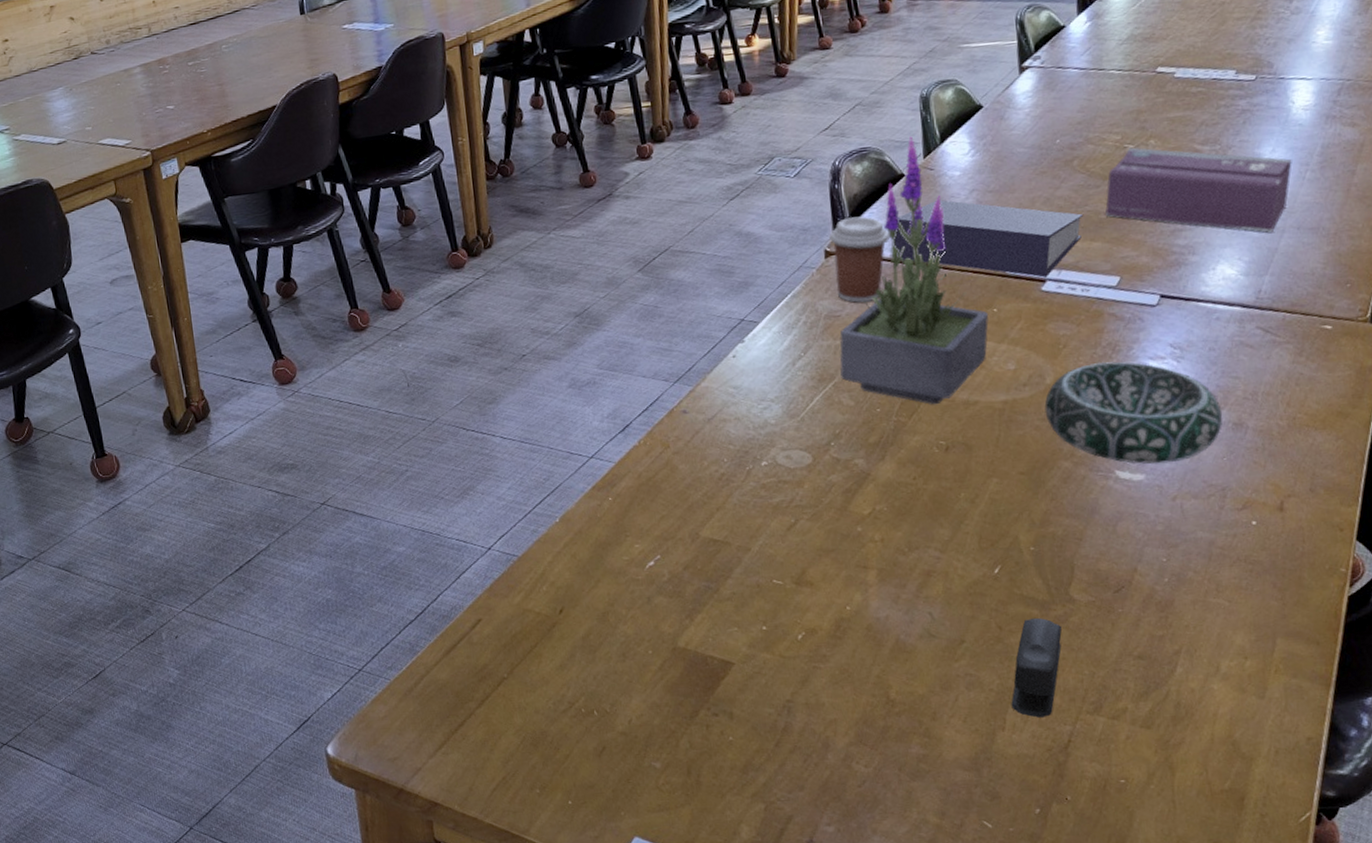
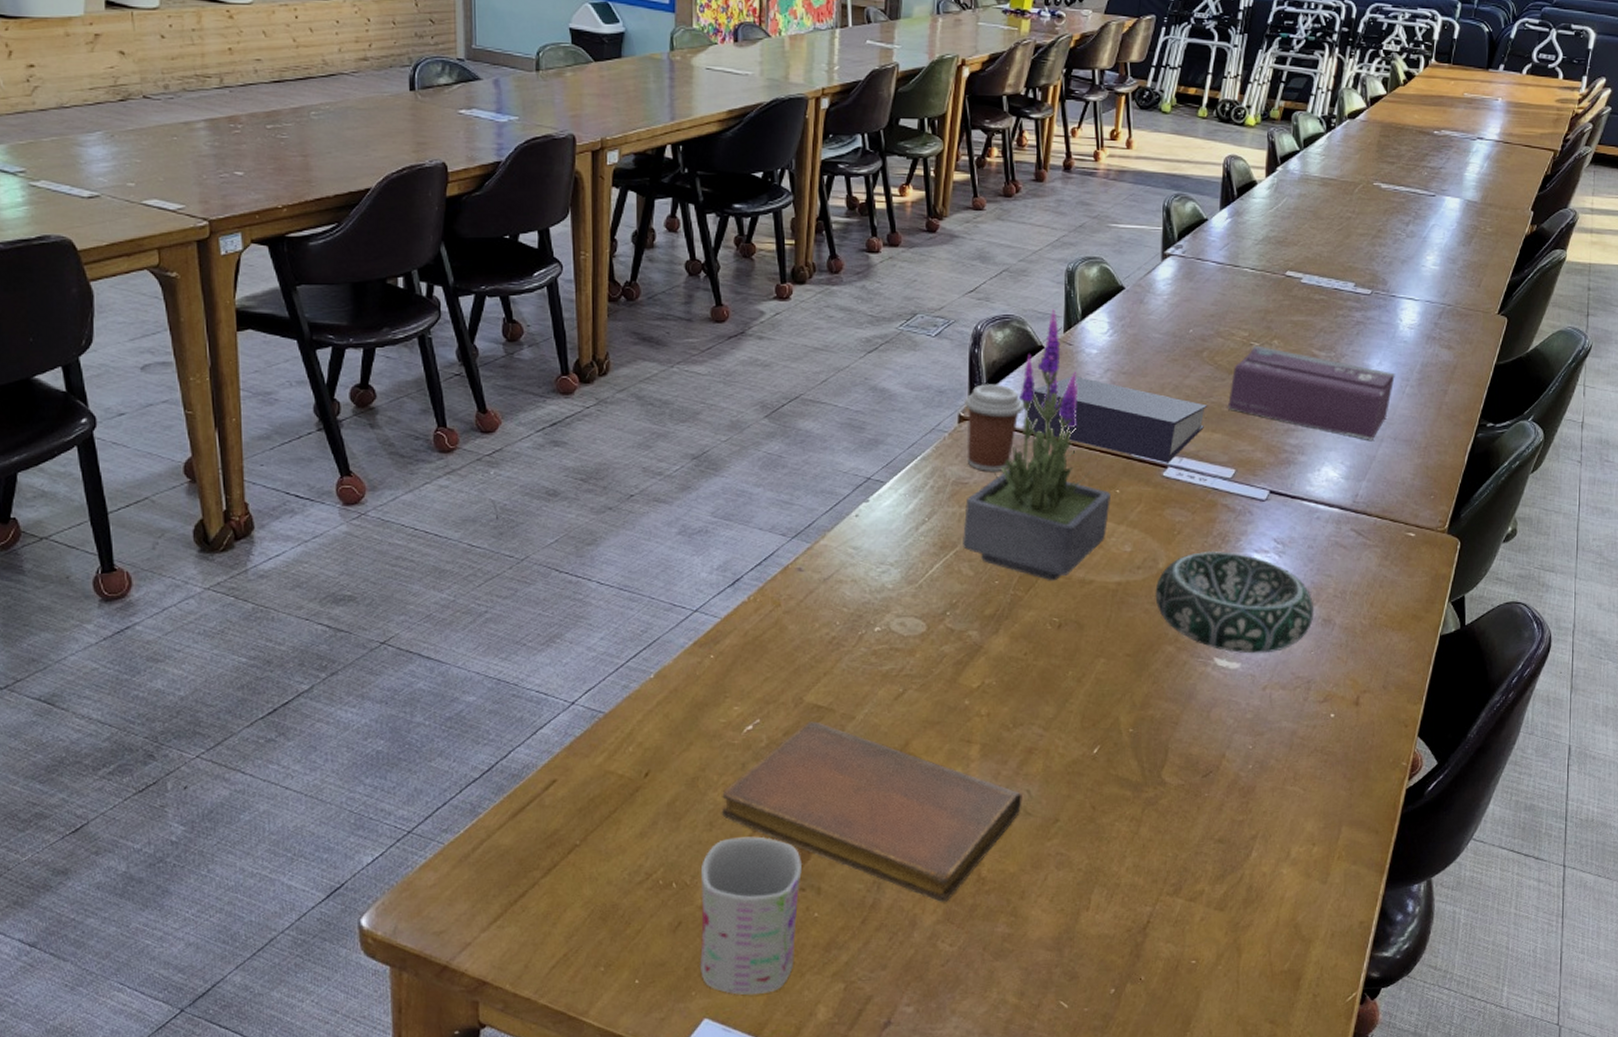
mug: none [618,666,714,815] -> present [700,837,802,995]
notebook: none [631,555,925,725] -> present [722,721,1022,902]
stapler: present [1011,617,1062,718] -> none [1097,799,1151,898]

